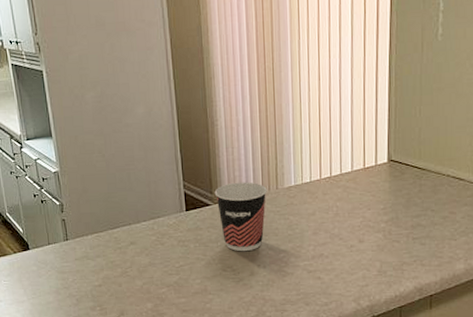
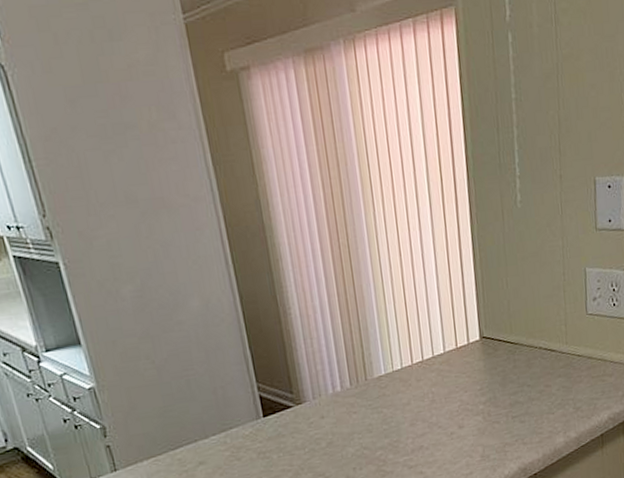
cup: present [214,182,267,252] -> none [295,375,356,456]

